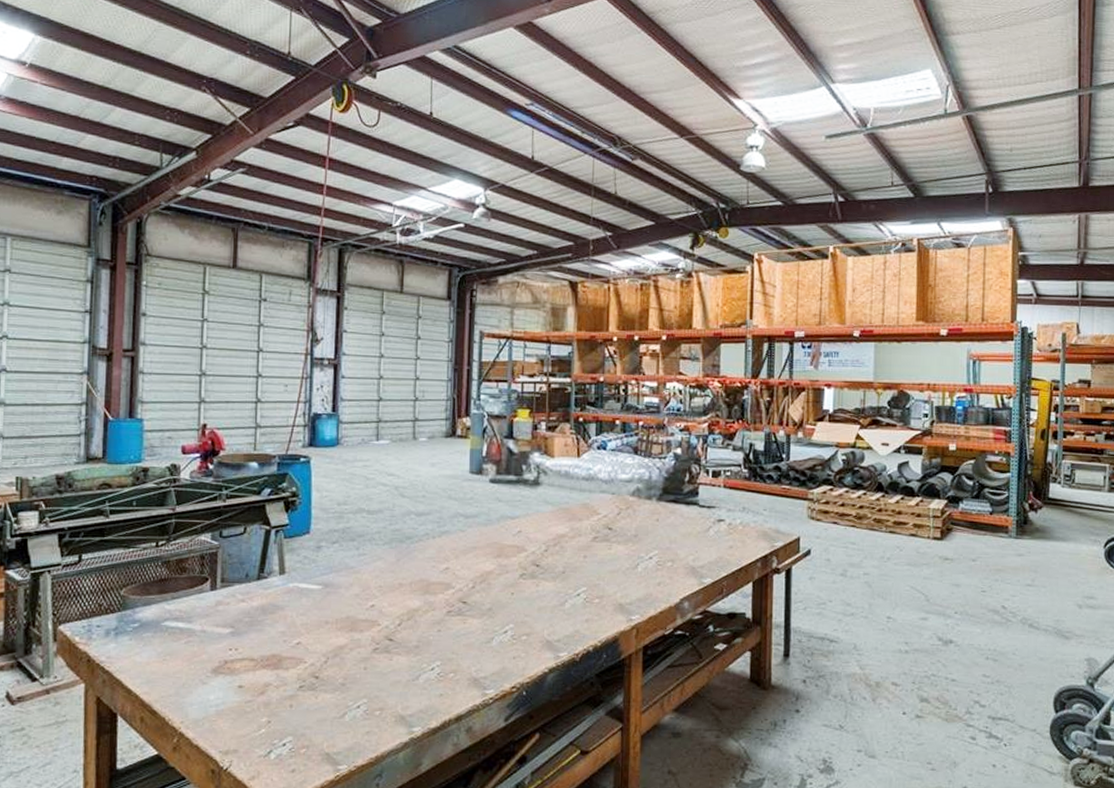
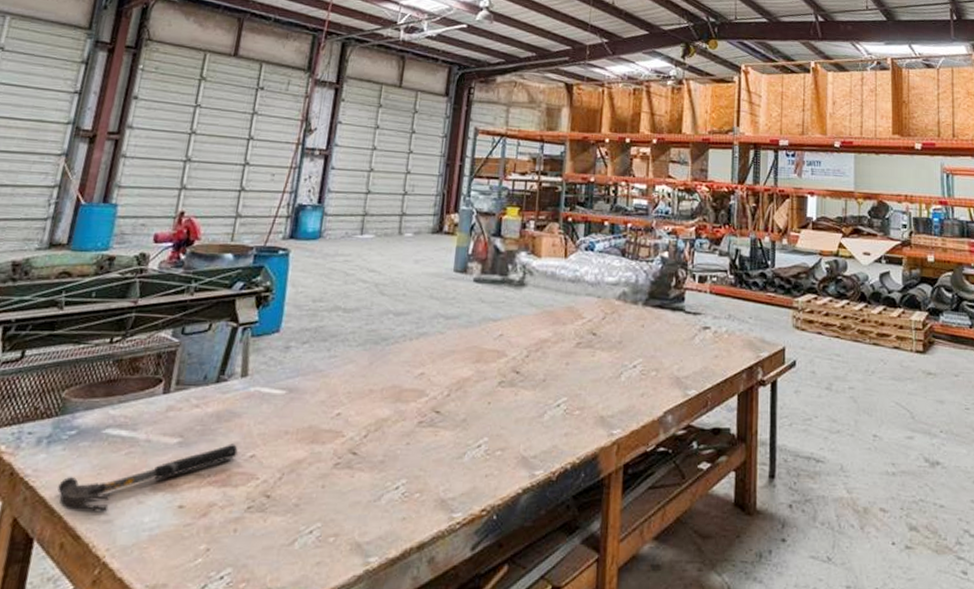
claw hammer: none [131,633,285,693] -> present [57,443,238,514]

